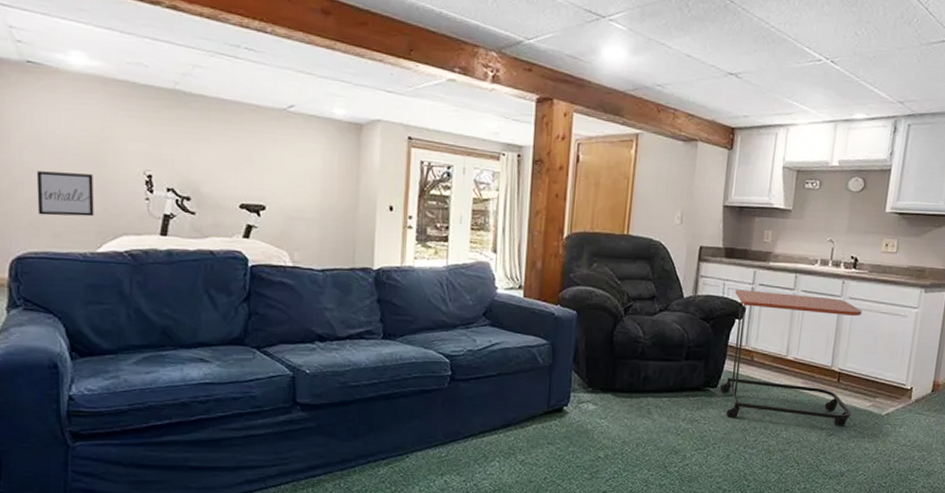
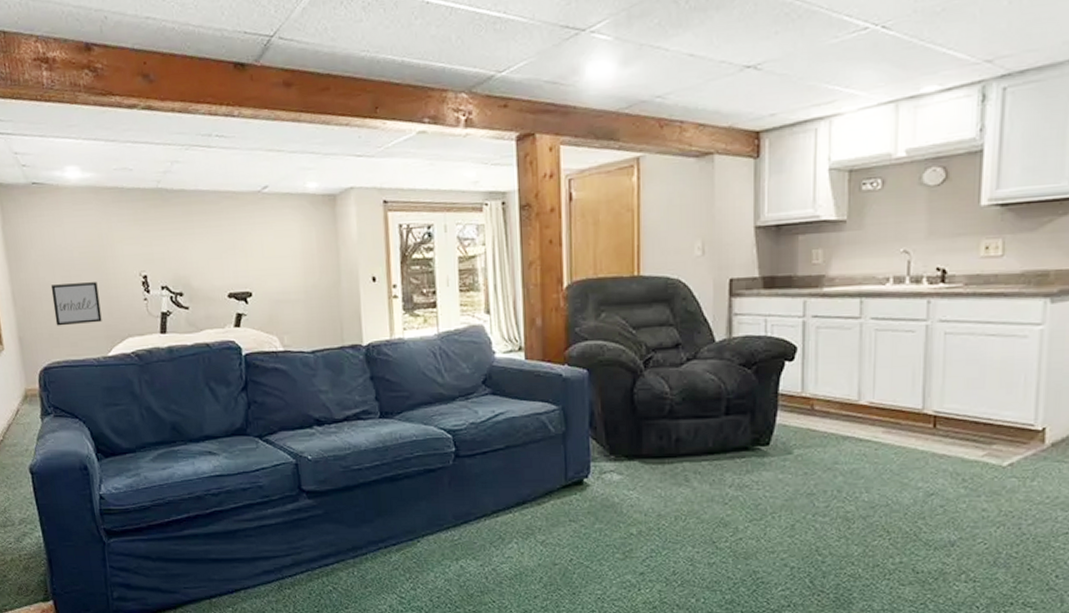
side table: present [719,289,862,426] -> none [773,323,960,483]

